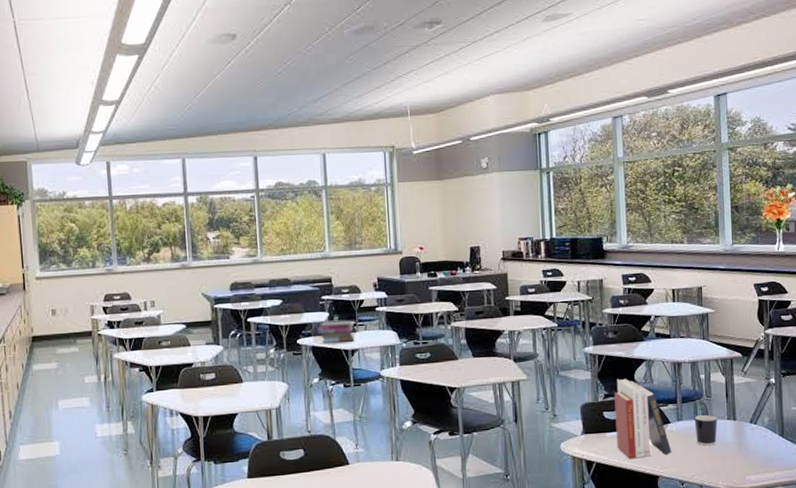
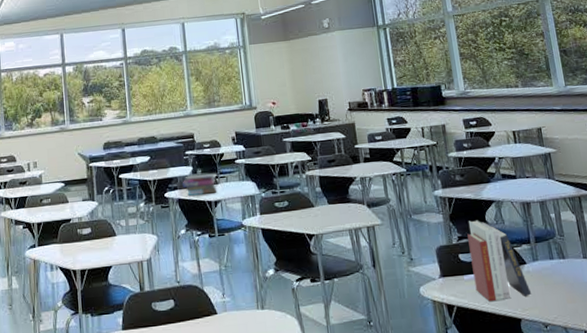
mug: present [694,415,718,446] -> none [549,254,576,286]

